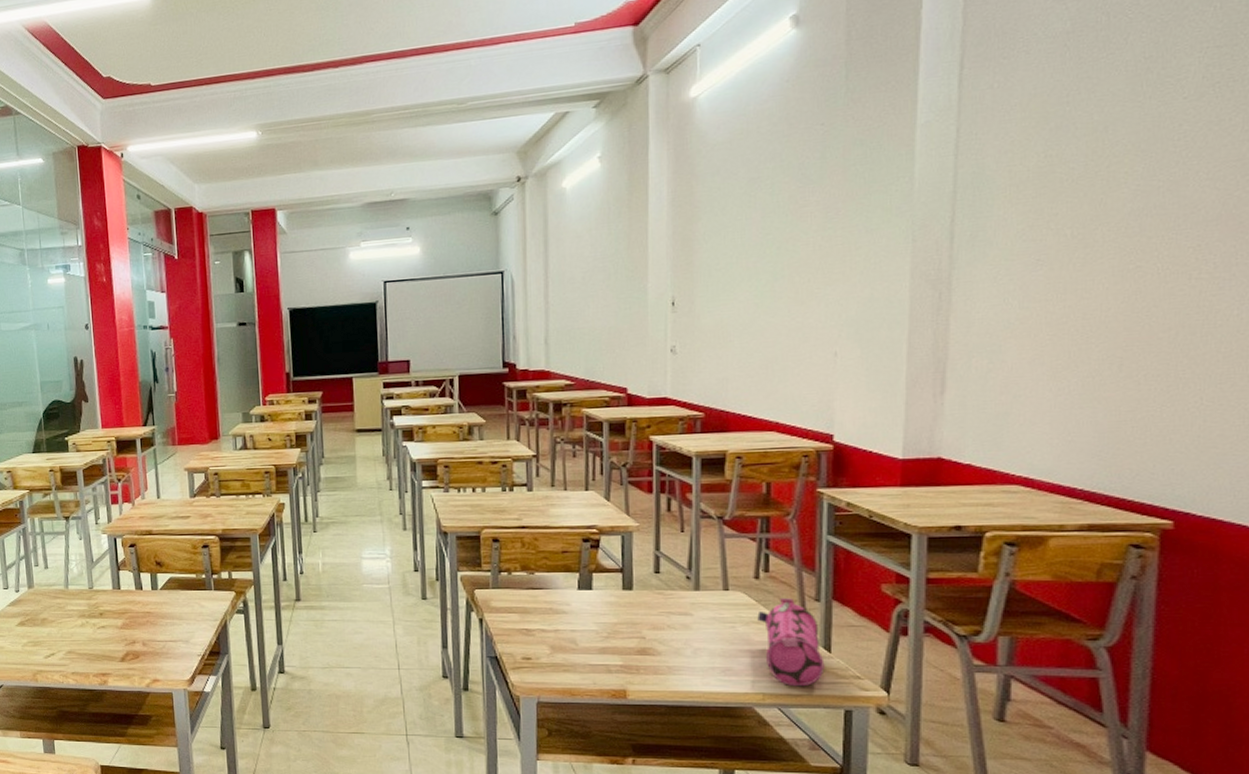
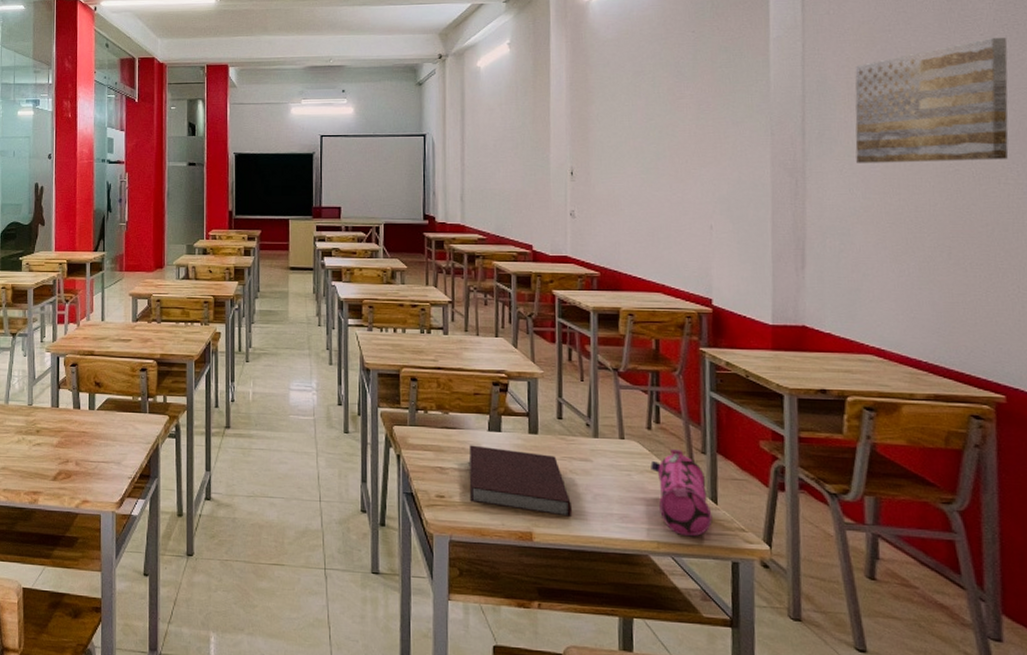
notebook: none [557,605,670,672] -> present [469,445,573,517]
wall art: none [1015,98,1218,267] -> present [855,37,1009,163]

